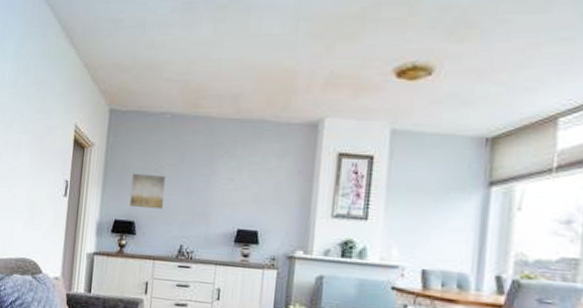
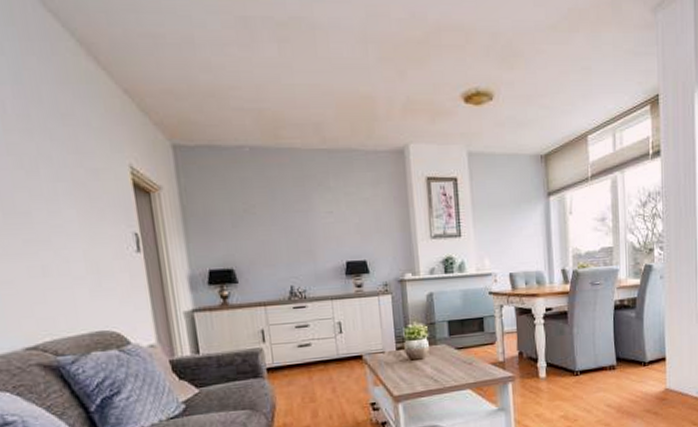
wall art: present [129,173,166,210] -> none [219,215,263,254]

